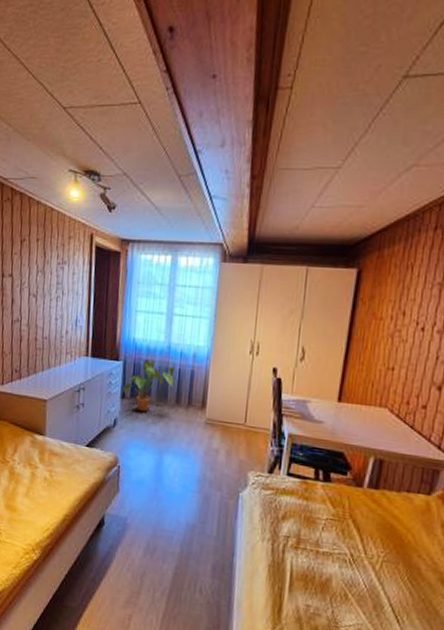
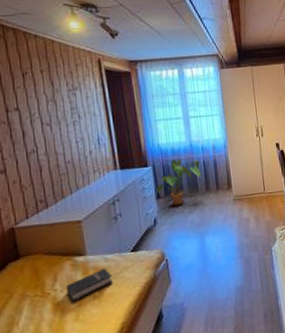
hardback book: none [22,454,65,478] -> present [66,268,113,303]

